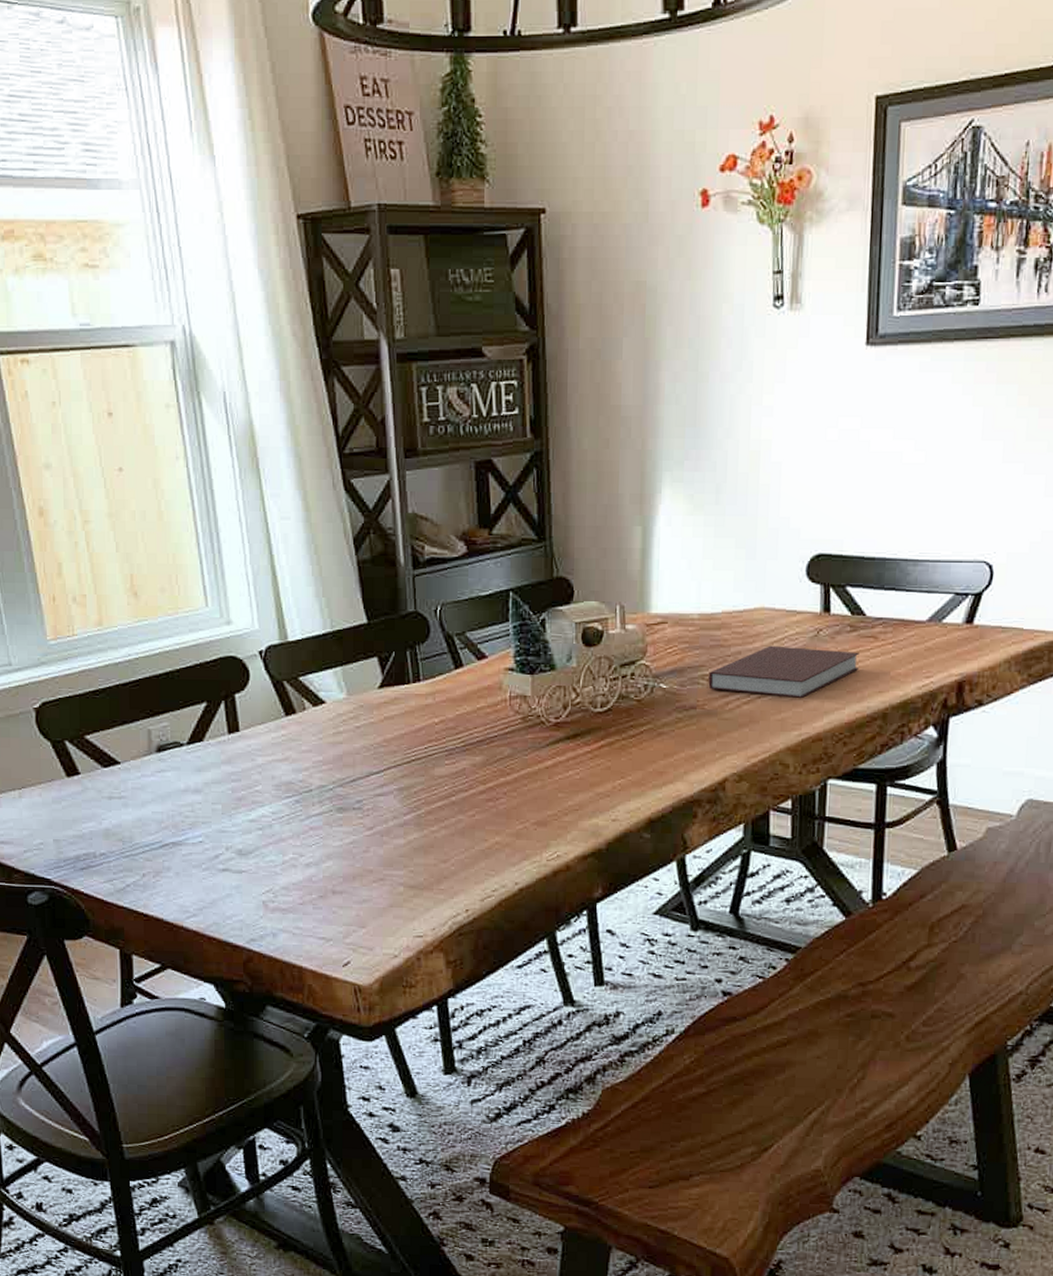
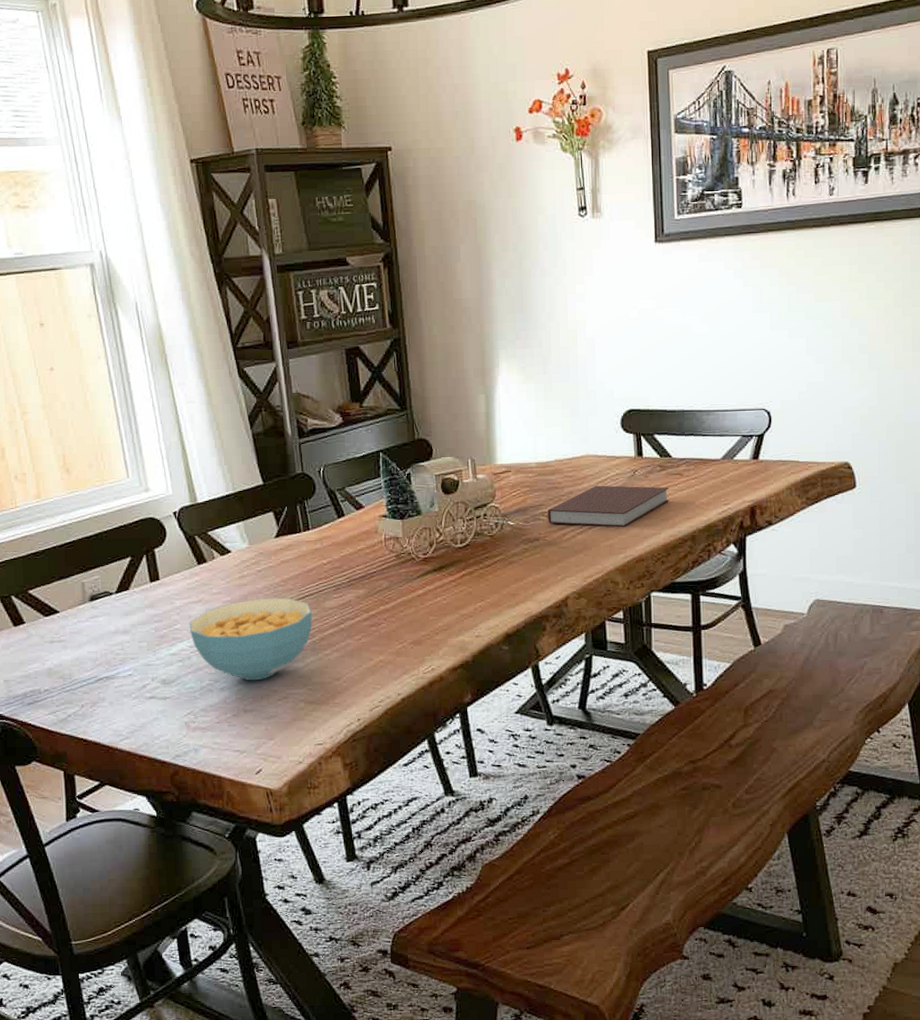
cereal bowl: none [273,760,418,858] -> present [190,598,312,681]

